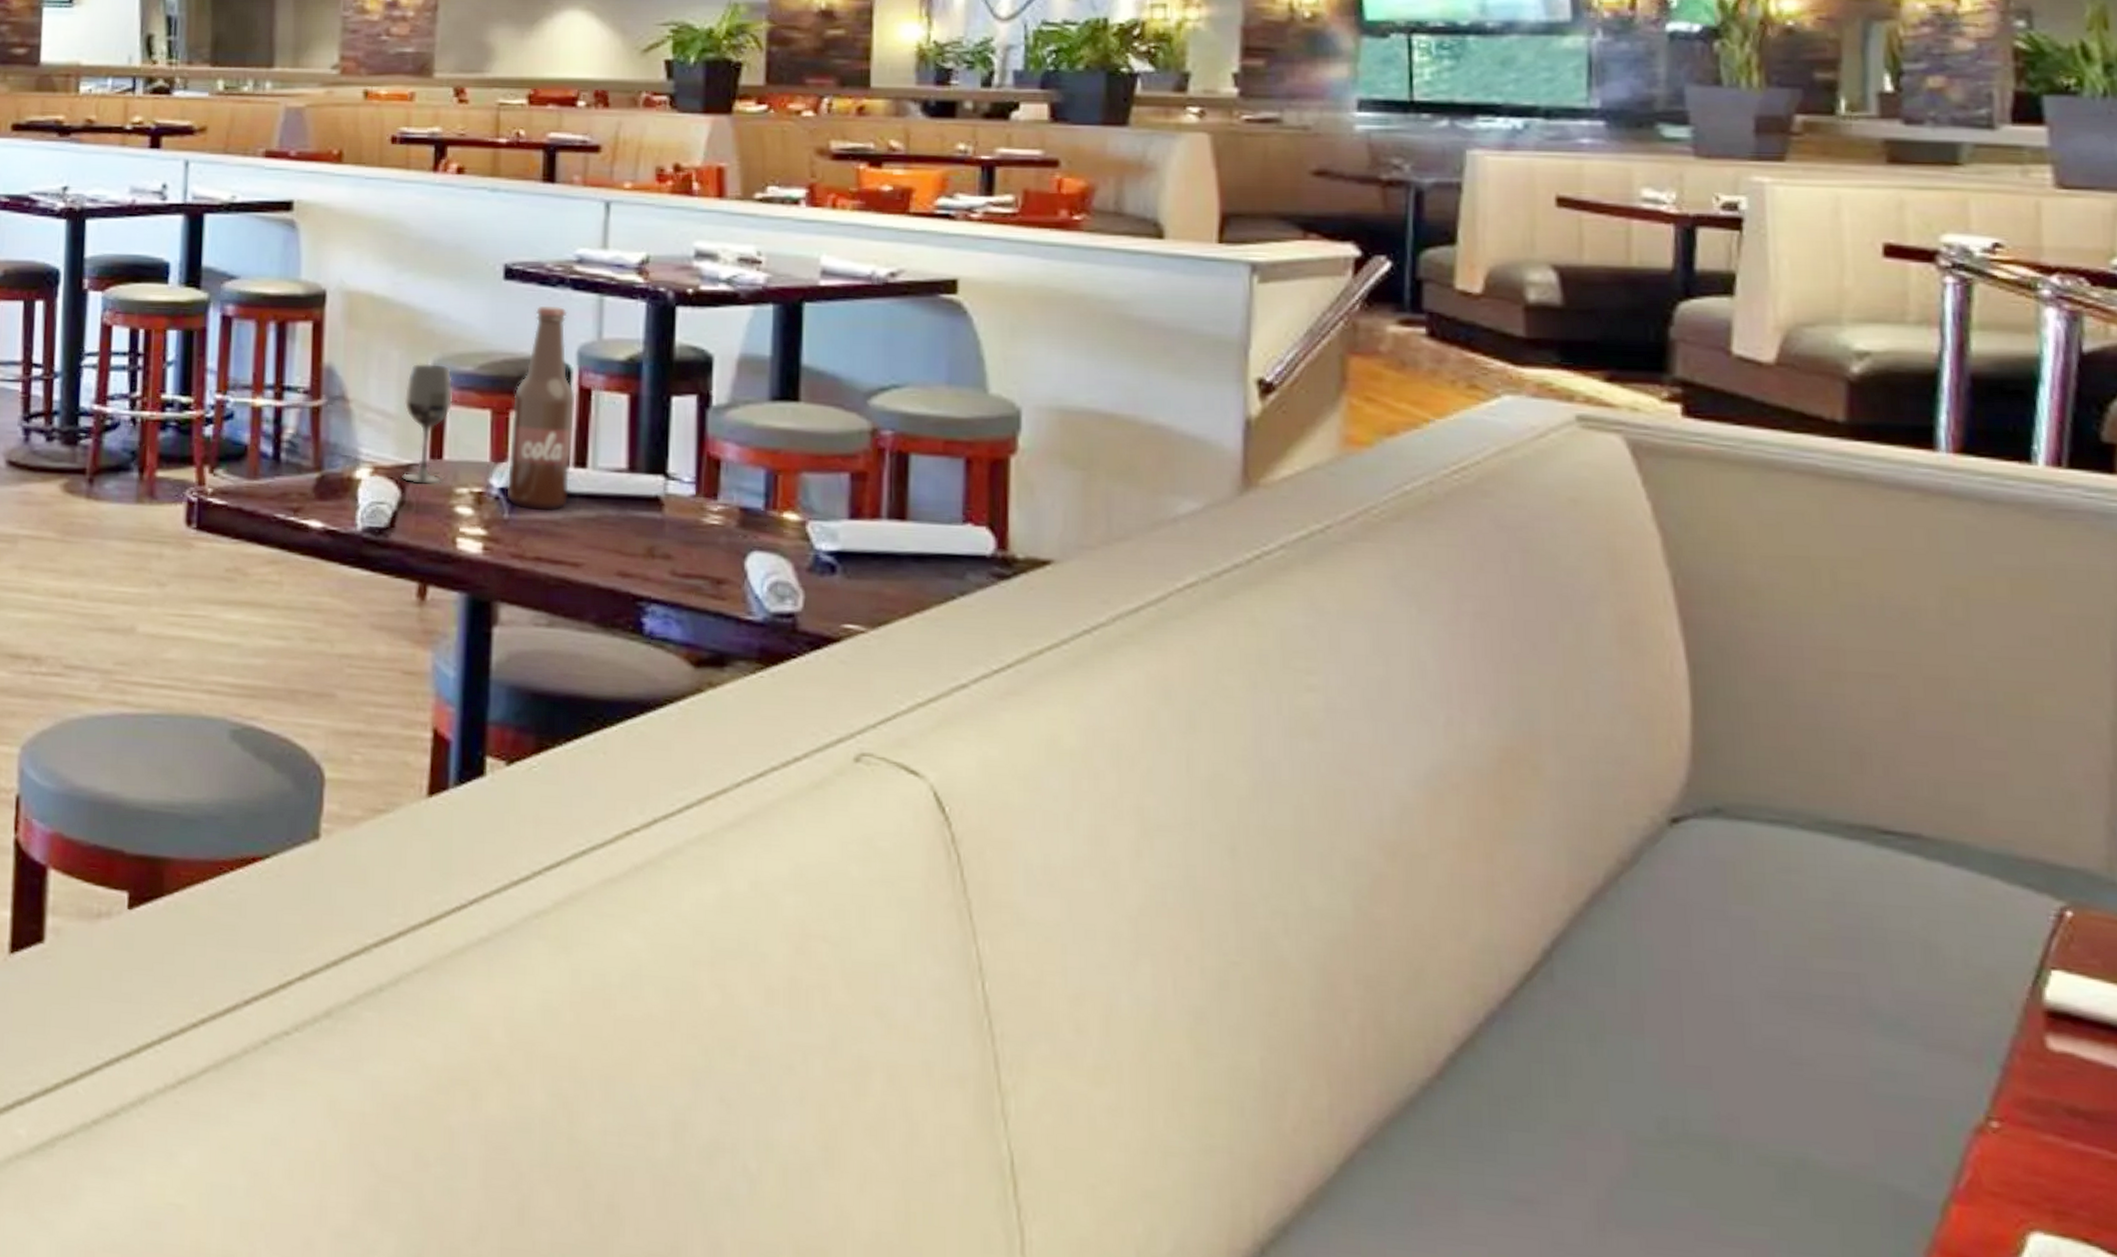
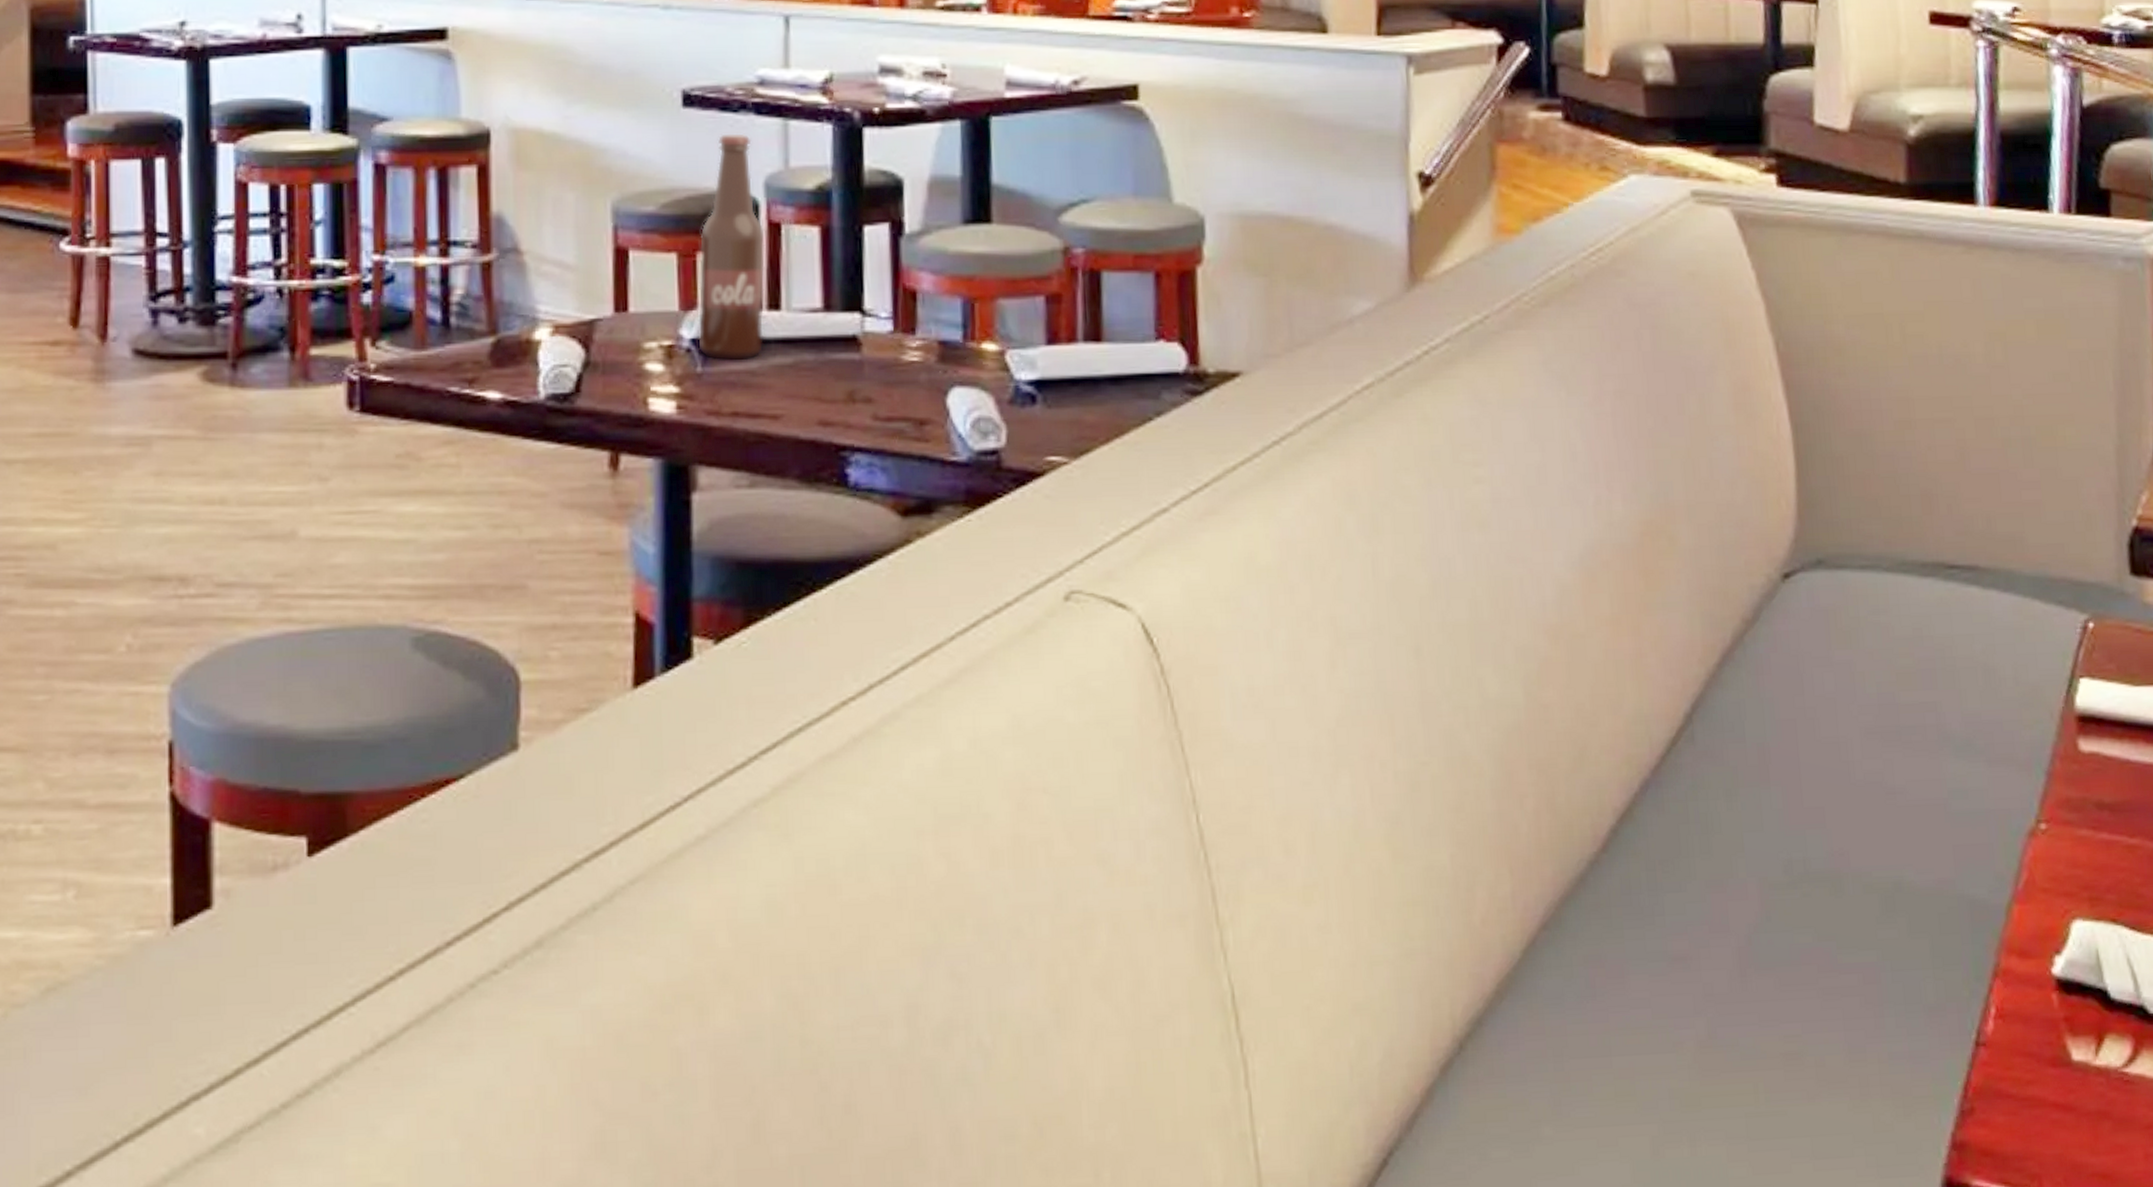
wine glass: present [402,364,453,485] -> none [582,206,636,341]

